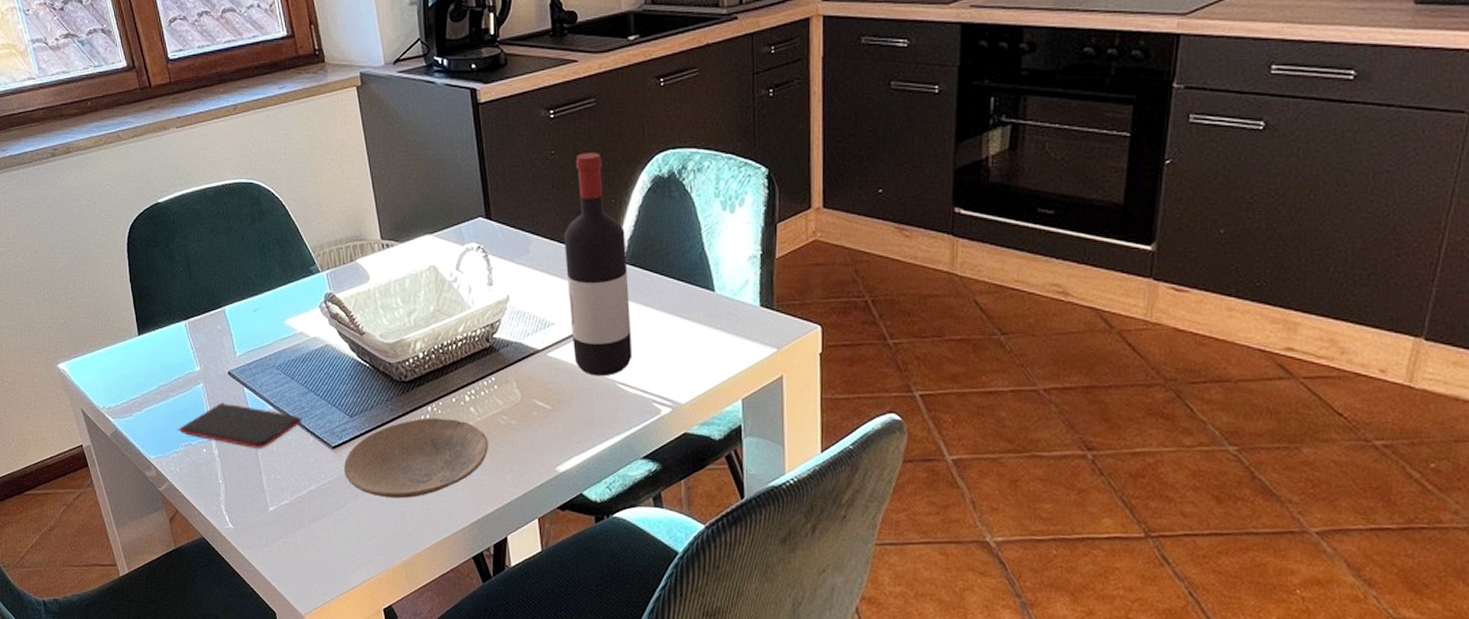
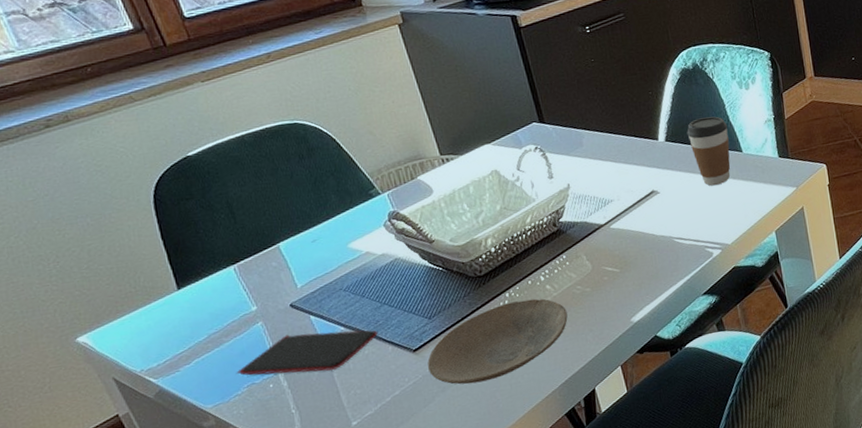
wine bottle: present [563,153,633,377] -> none [611,56,684,237]
coffee cup: none [650,241,702,328] -> present [687,116,731,186]

